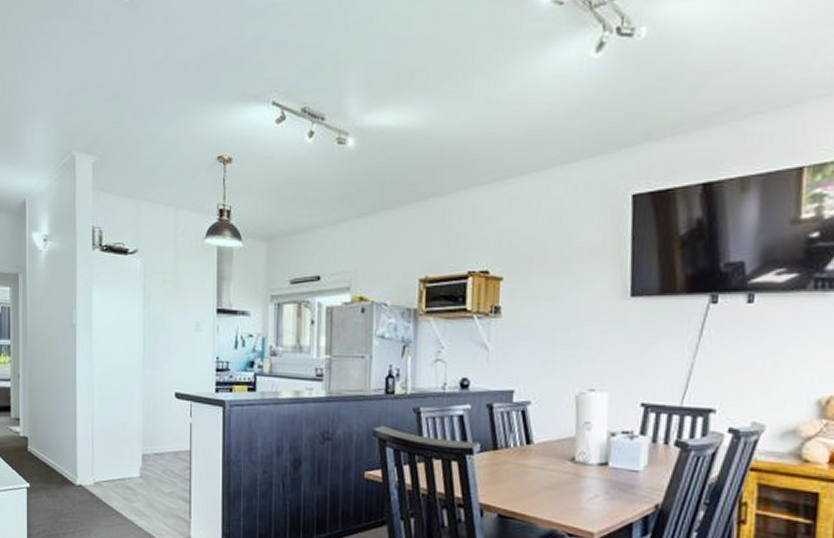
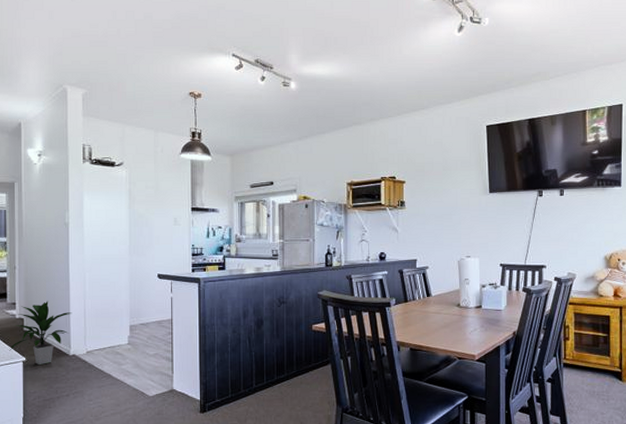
indoor plant: none [13,417,79,494] -> present [9,300,72,365]

